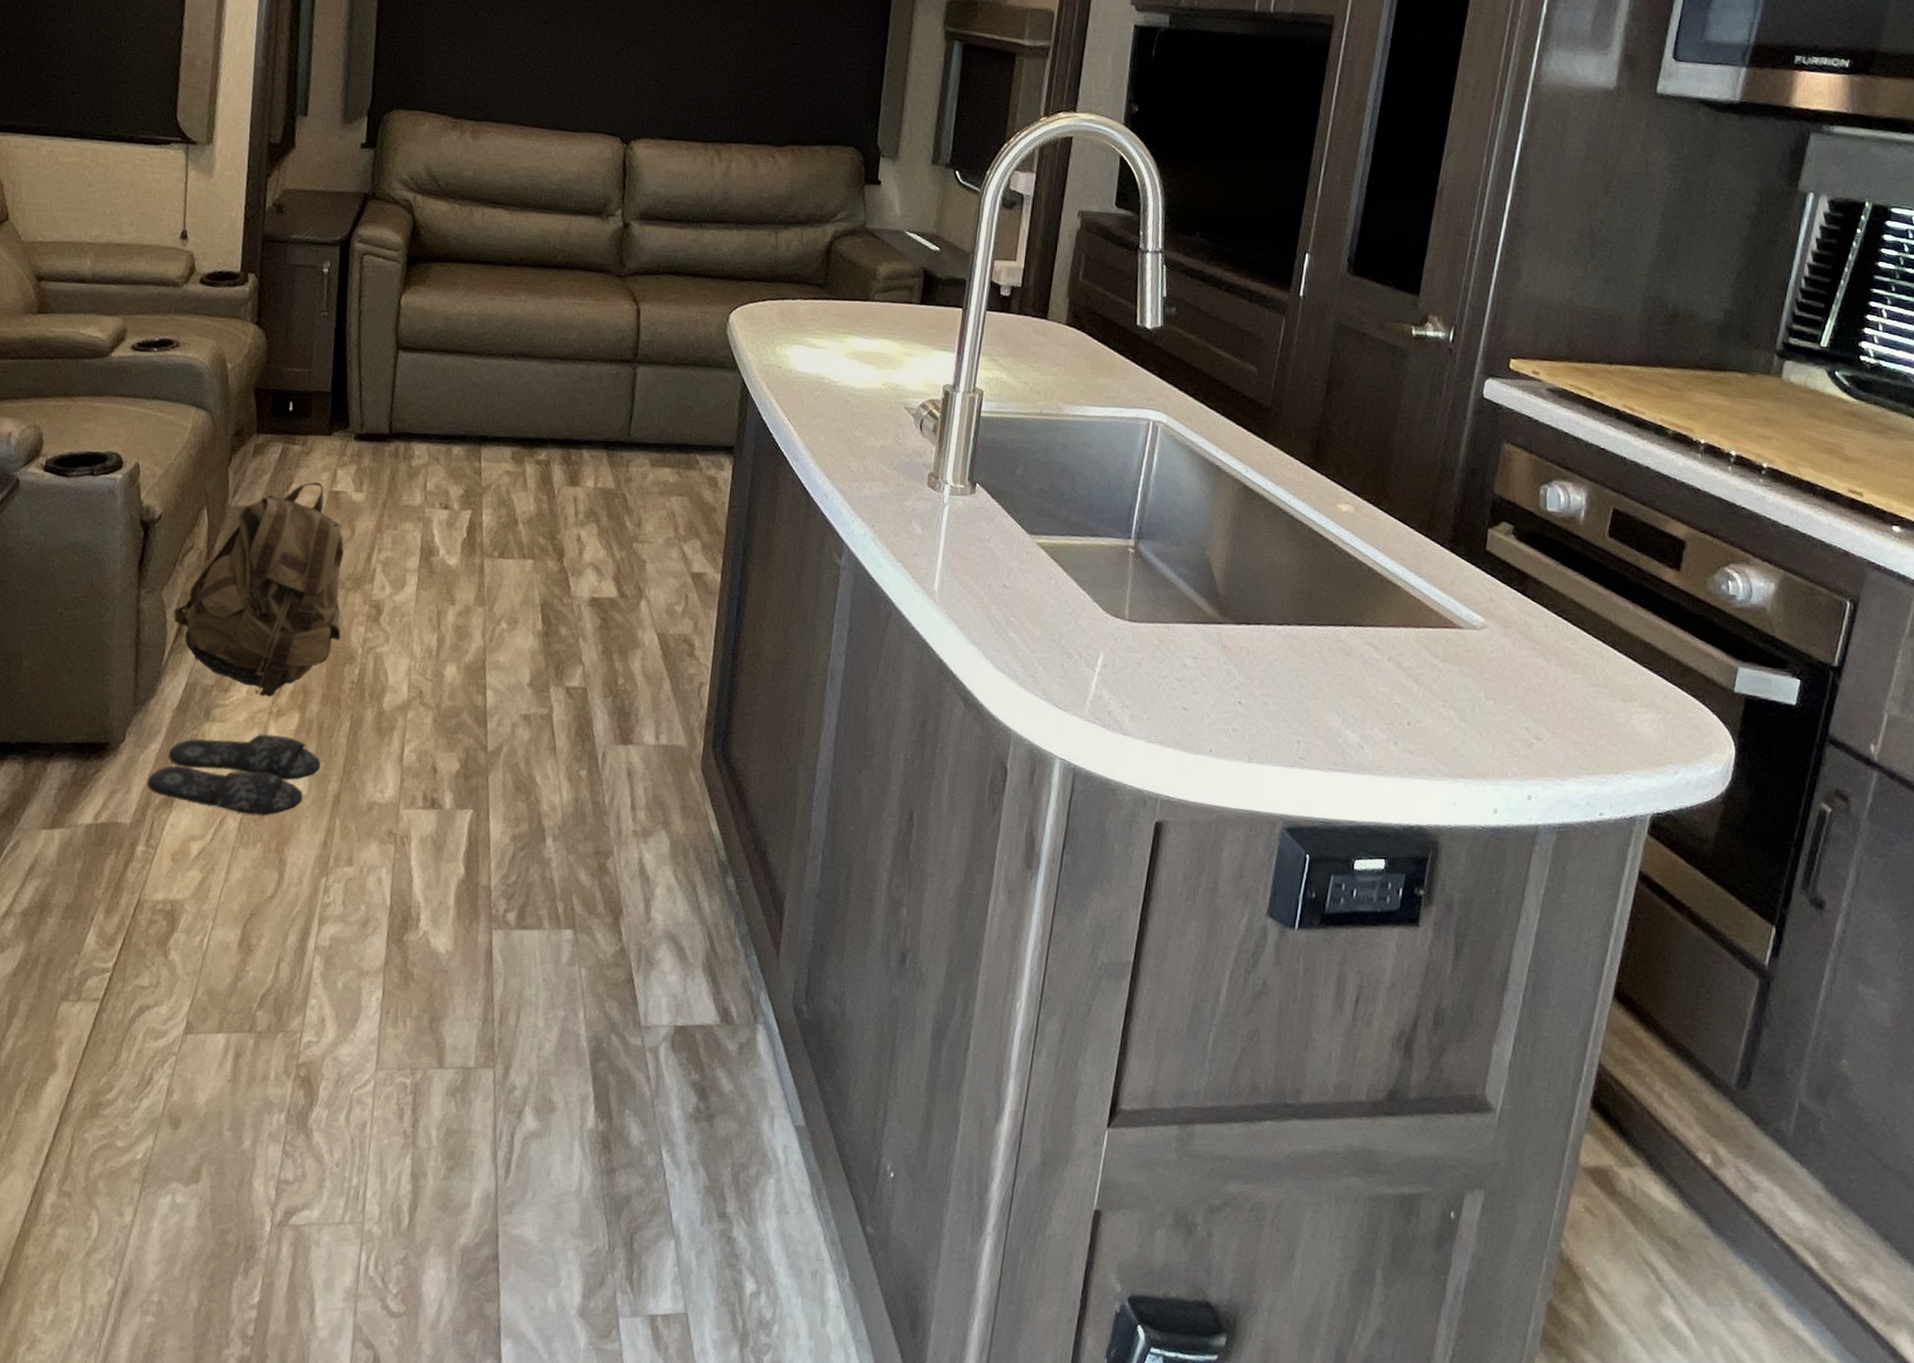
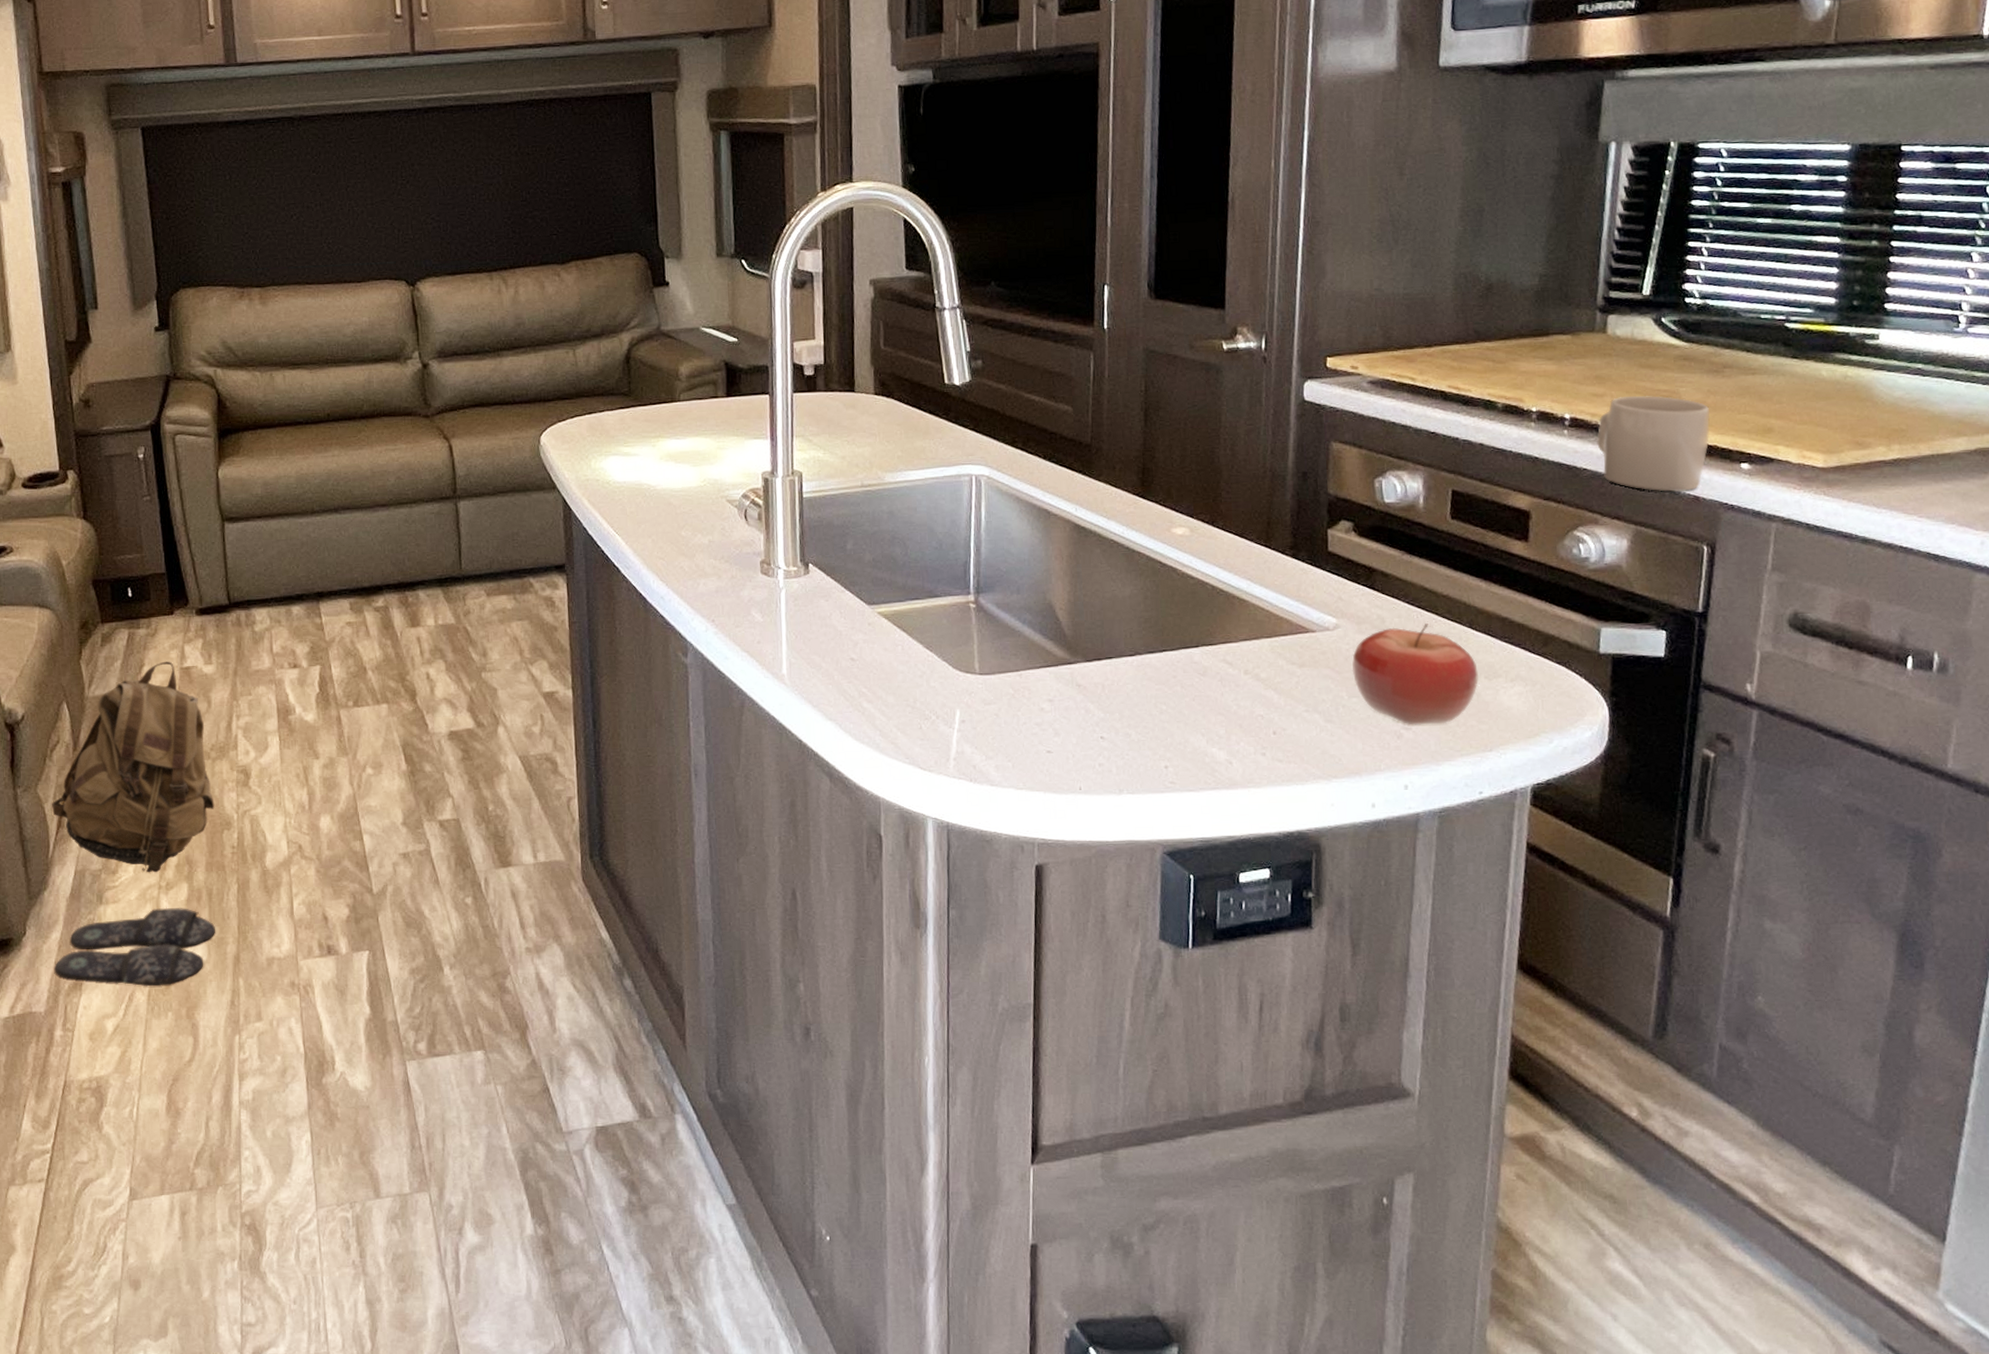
fruit: none [1492,636,1615,739] -> present [1352,623,1479,725]
mug: none [1758,442,1870,545] -> present [1597,395,1711,492]

